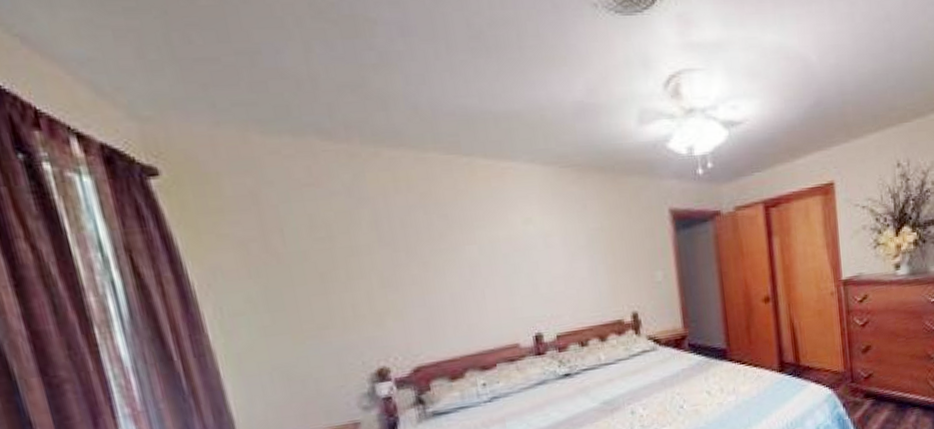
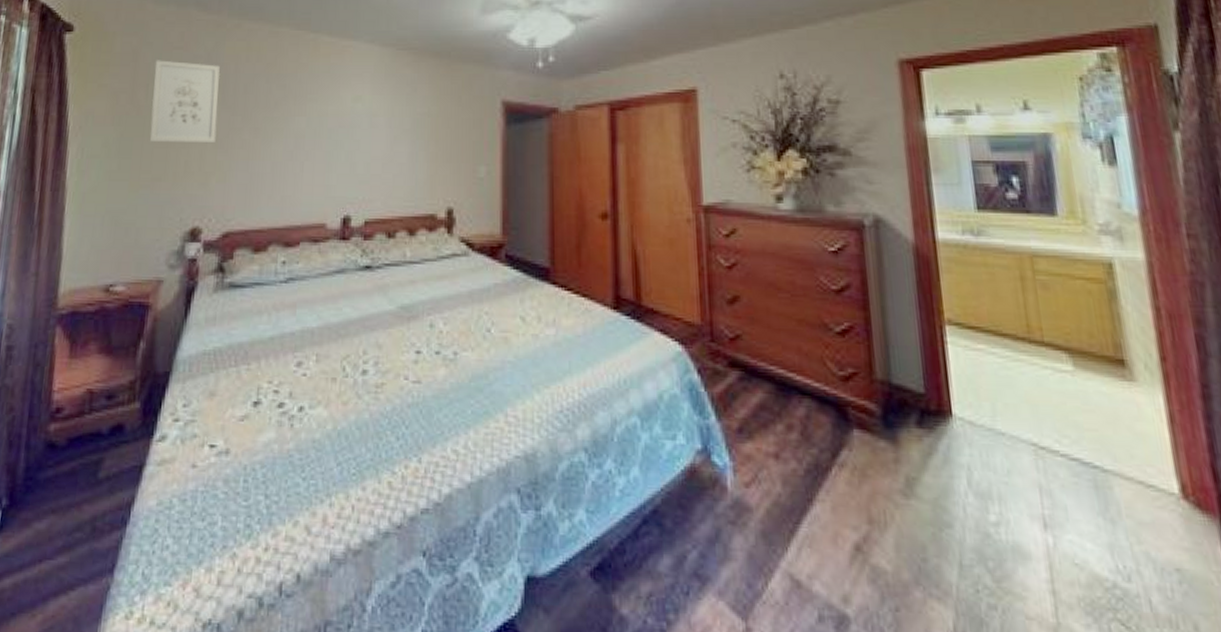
wall art: none [283,200,382,290] -> present [149,60,220,142]

